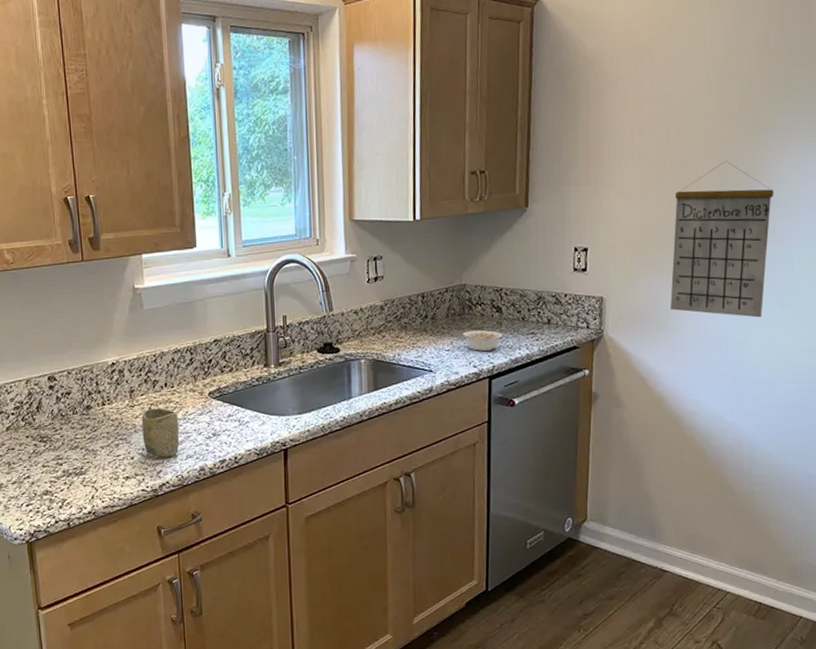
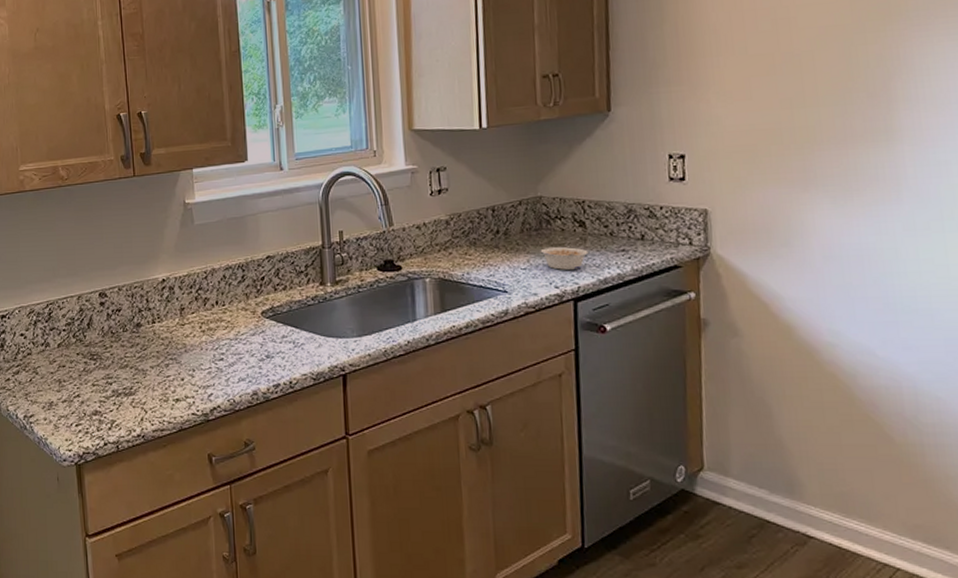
cup: present [141,408,180,458] -> none [192,327,231,380]
calendar: present [670,161,773,318] -> none [788,54,917,233]

